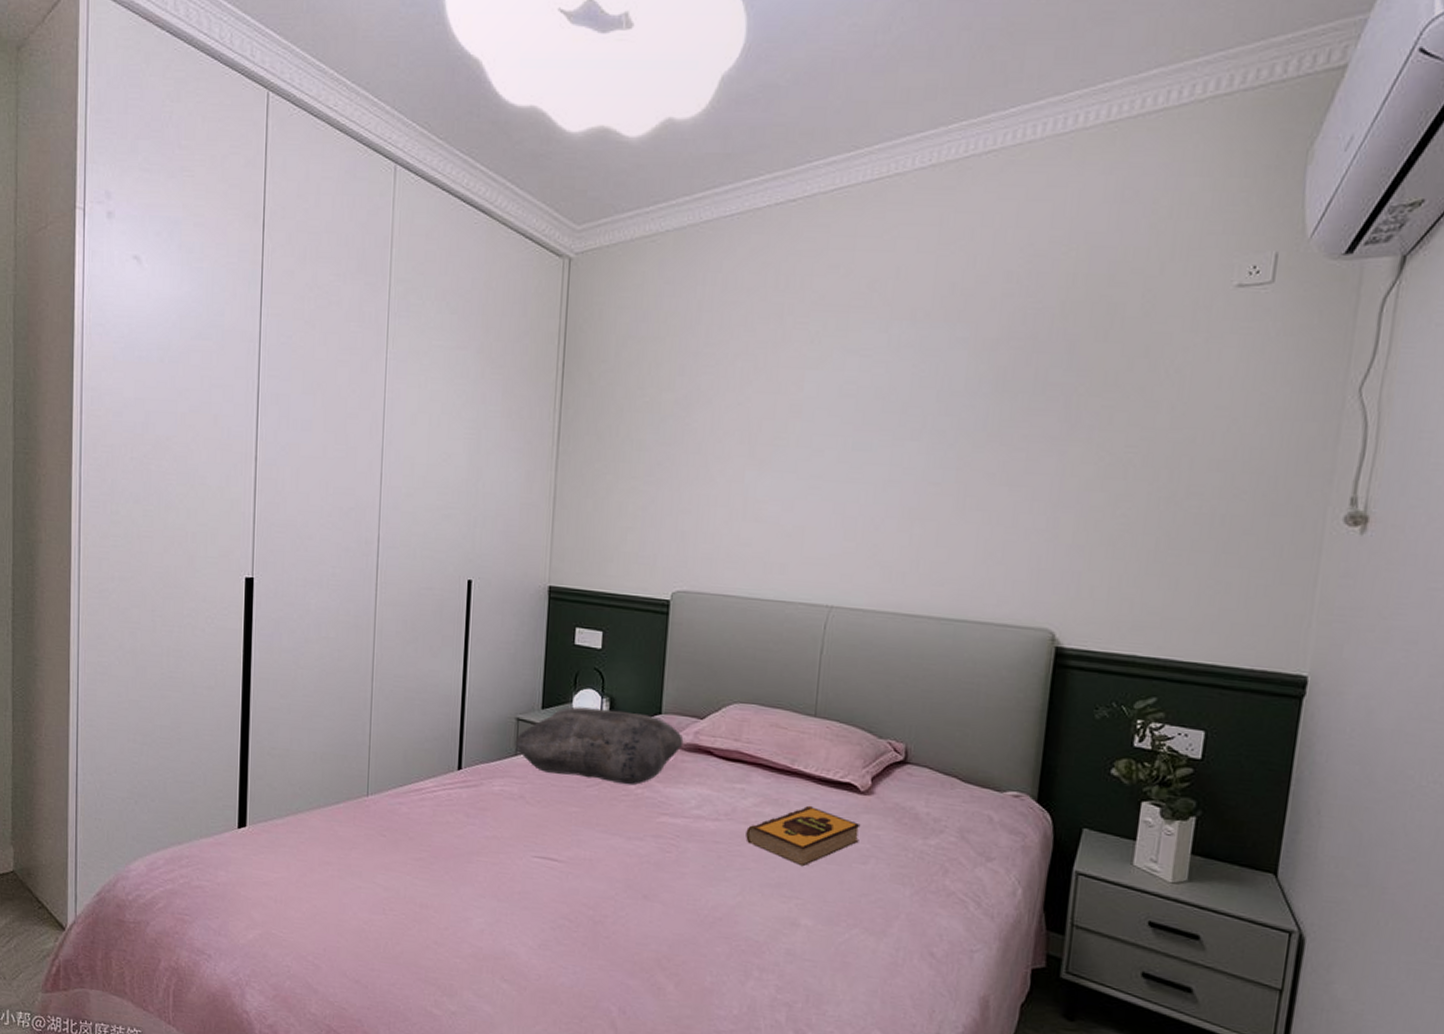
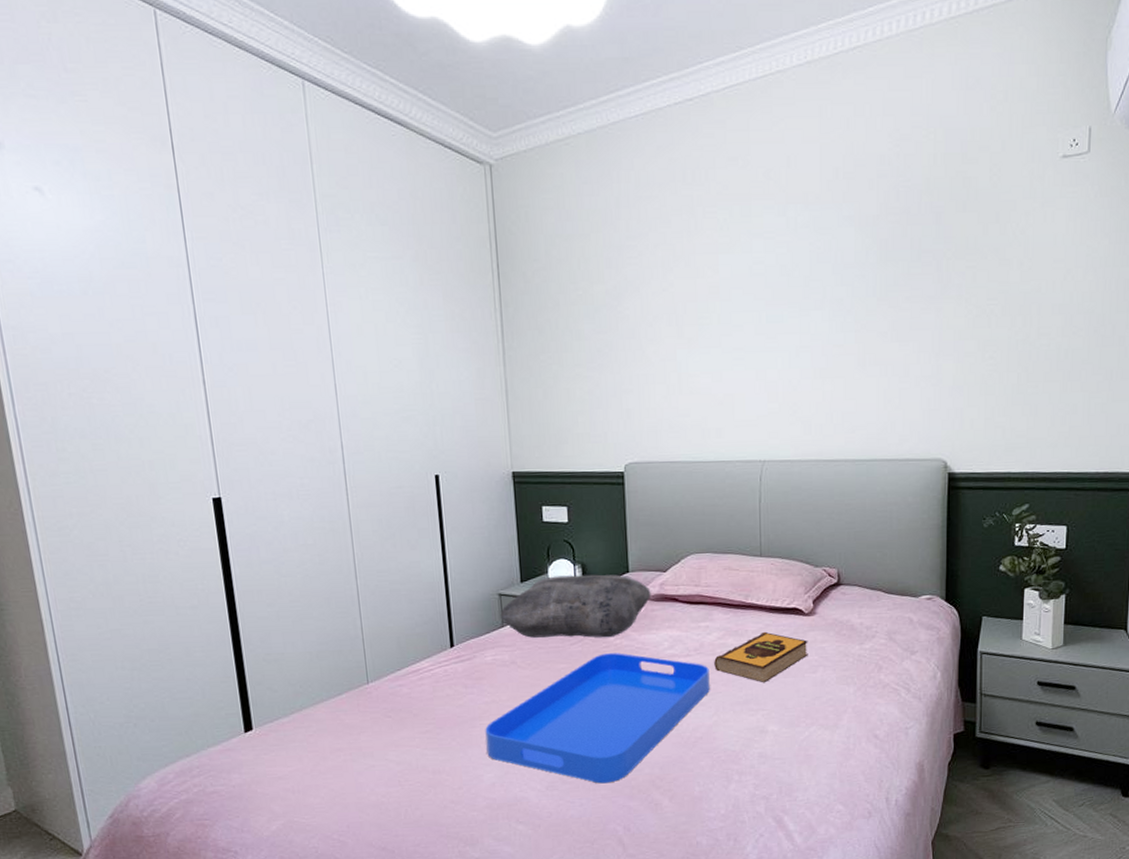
serving tray: none [480,802,739,954] -> present [485,653,710,784]

